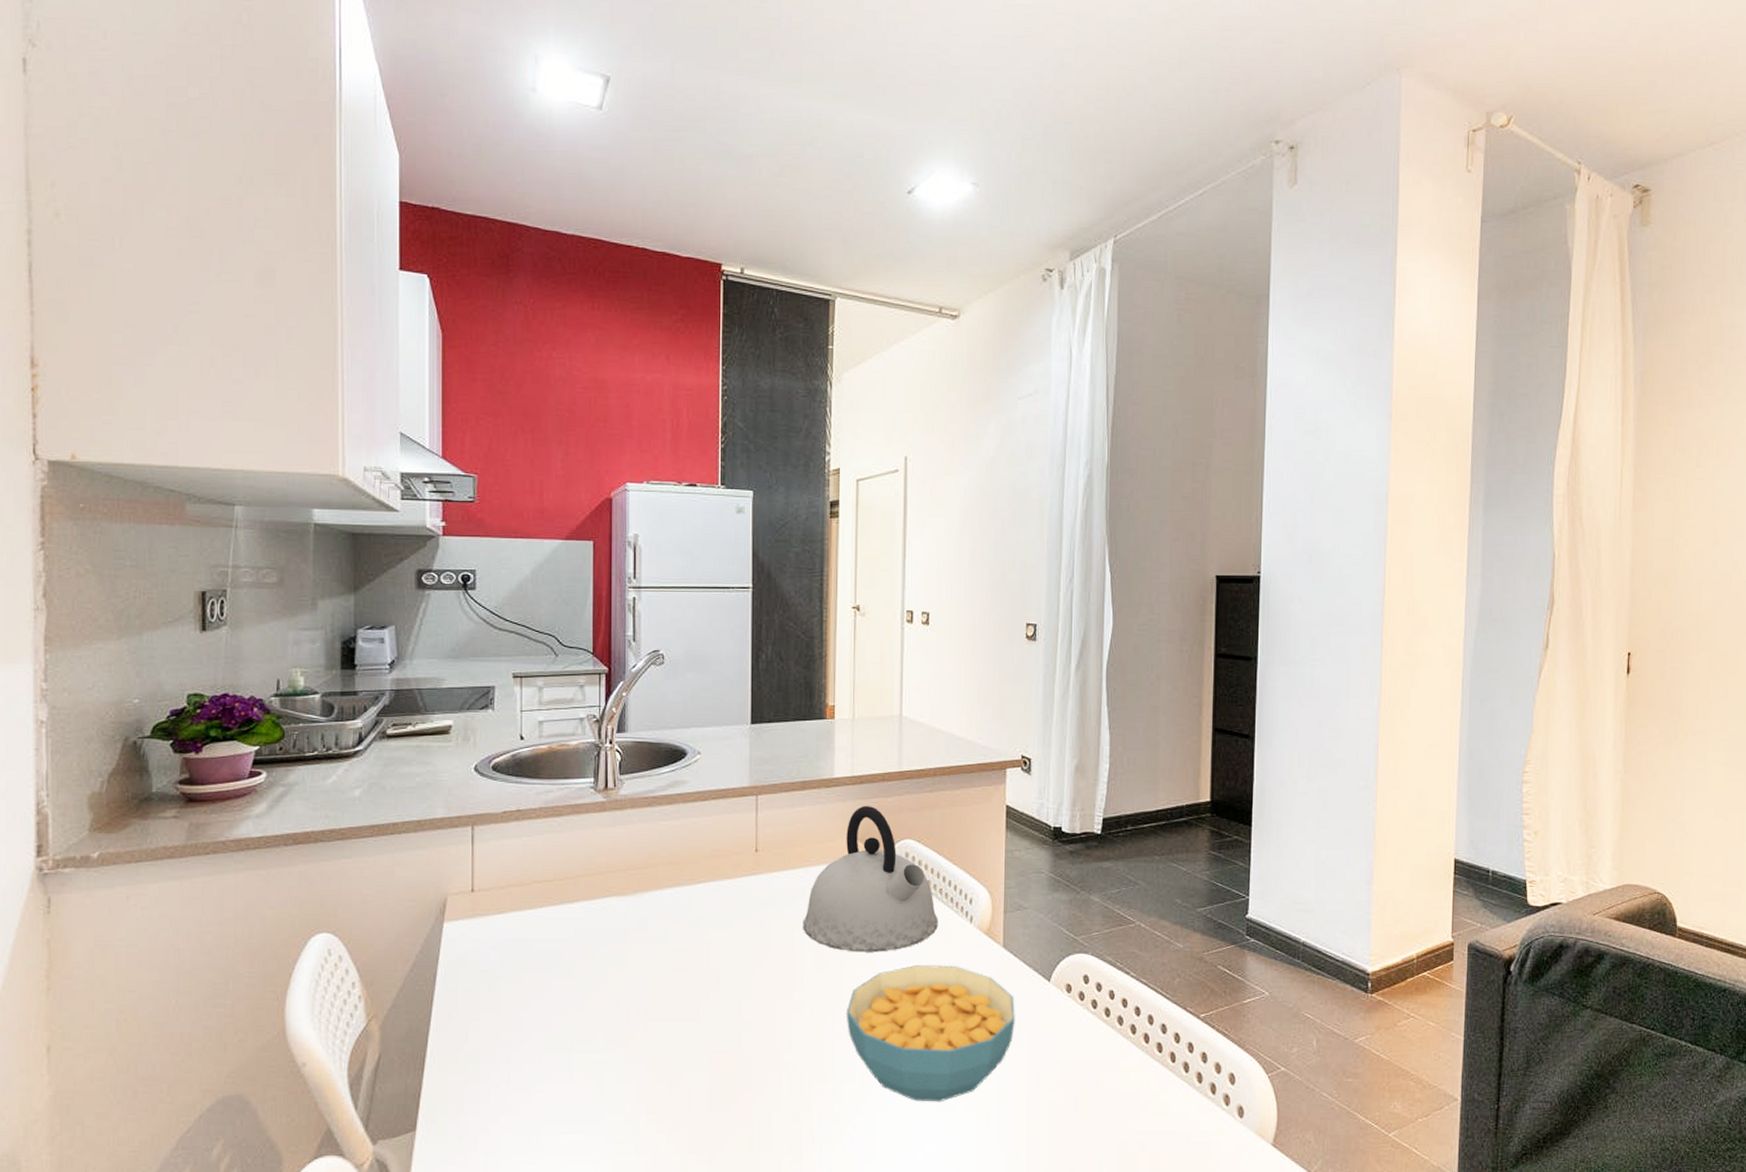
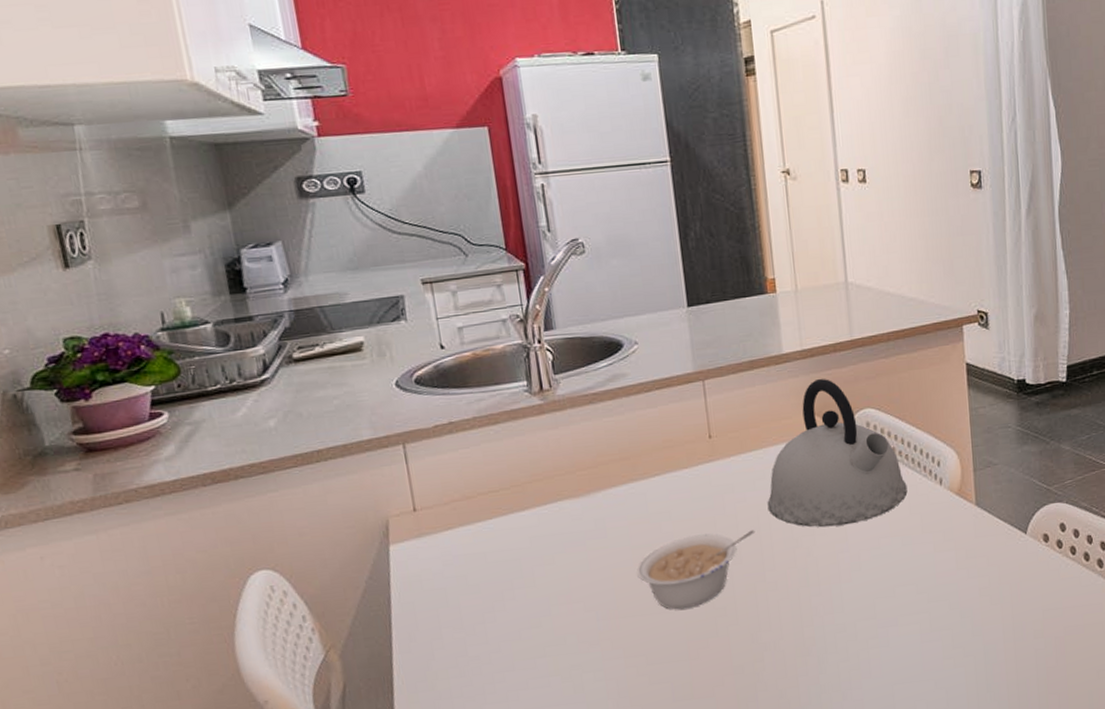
legume: none [671,946,788,1019] -> present [637,530,755,610]
cereal bowl: present [846,965,1015,1102] -> none [822,529,995,664]

